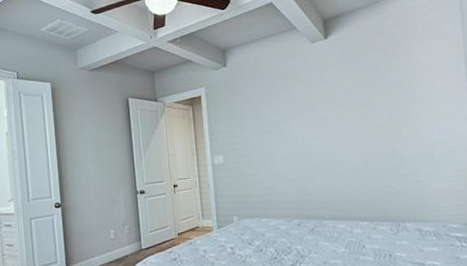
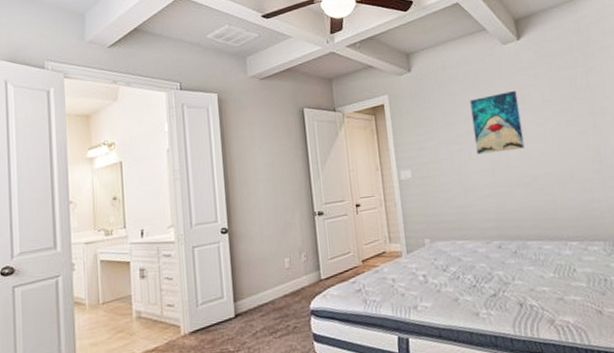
wall art: none [278,85,326,143] -> present [470,90,525,155]

